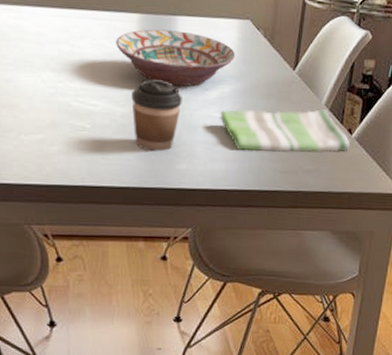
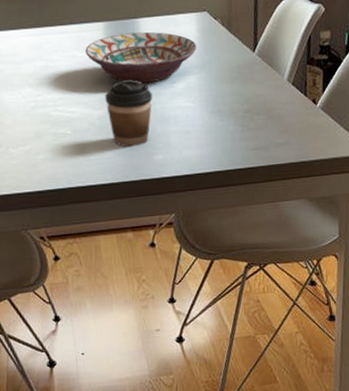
dish towel: present [220,109,350,153] -> none [189,84,316,135]

